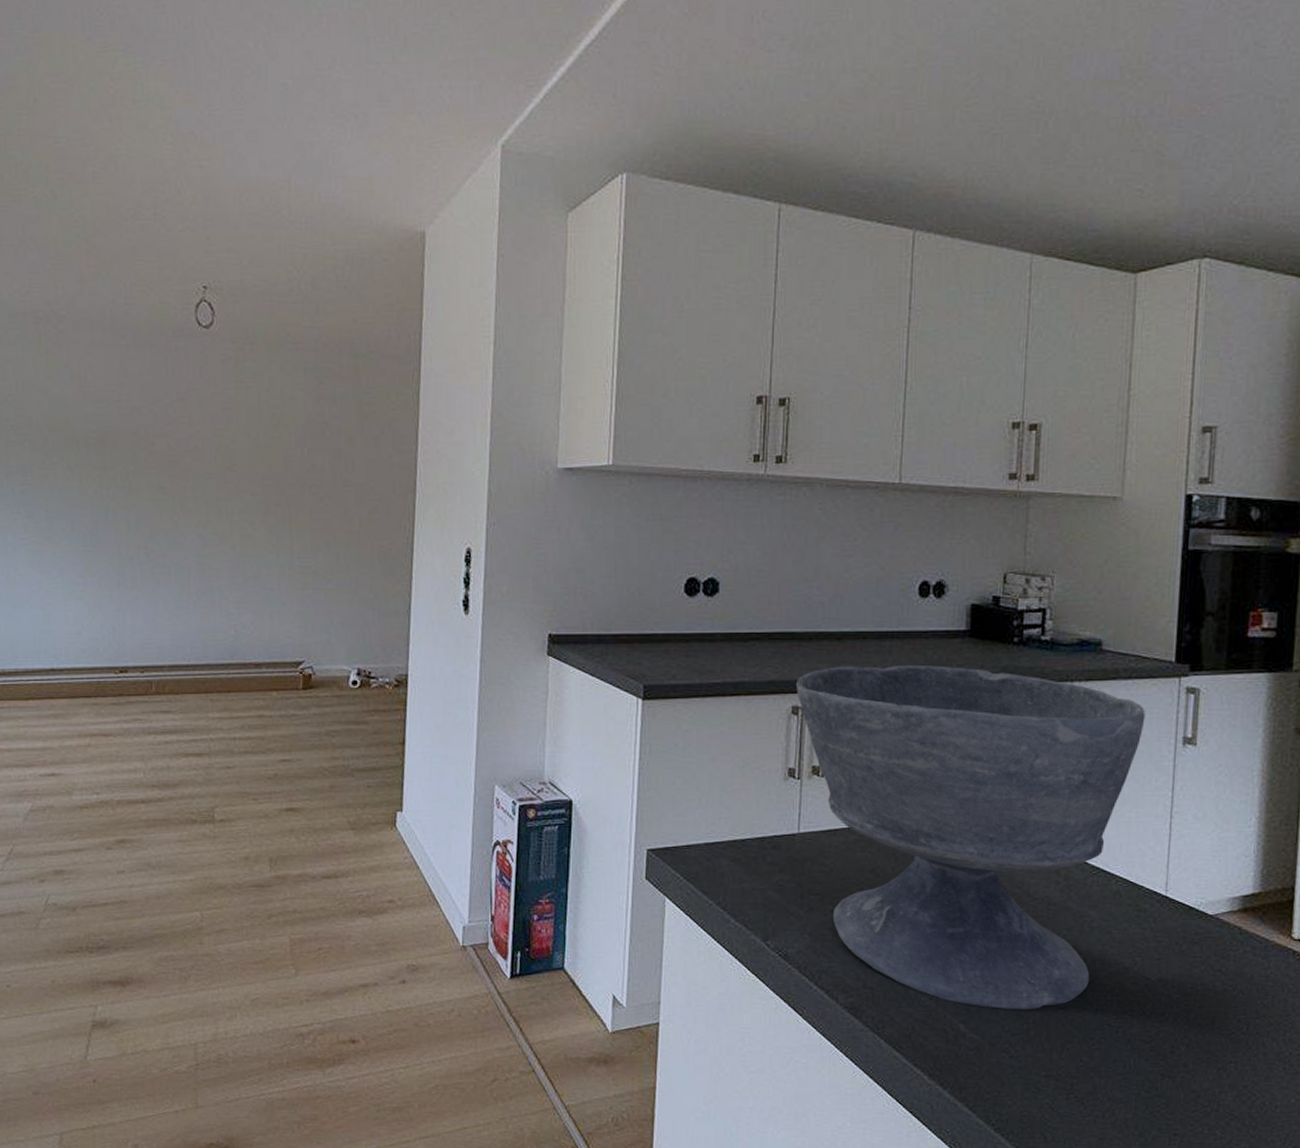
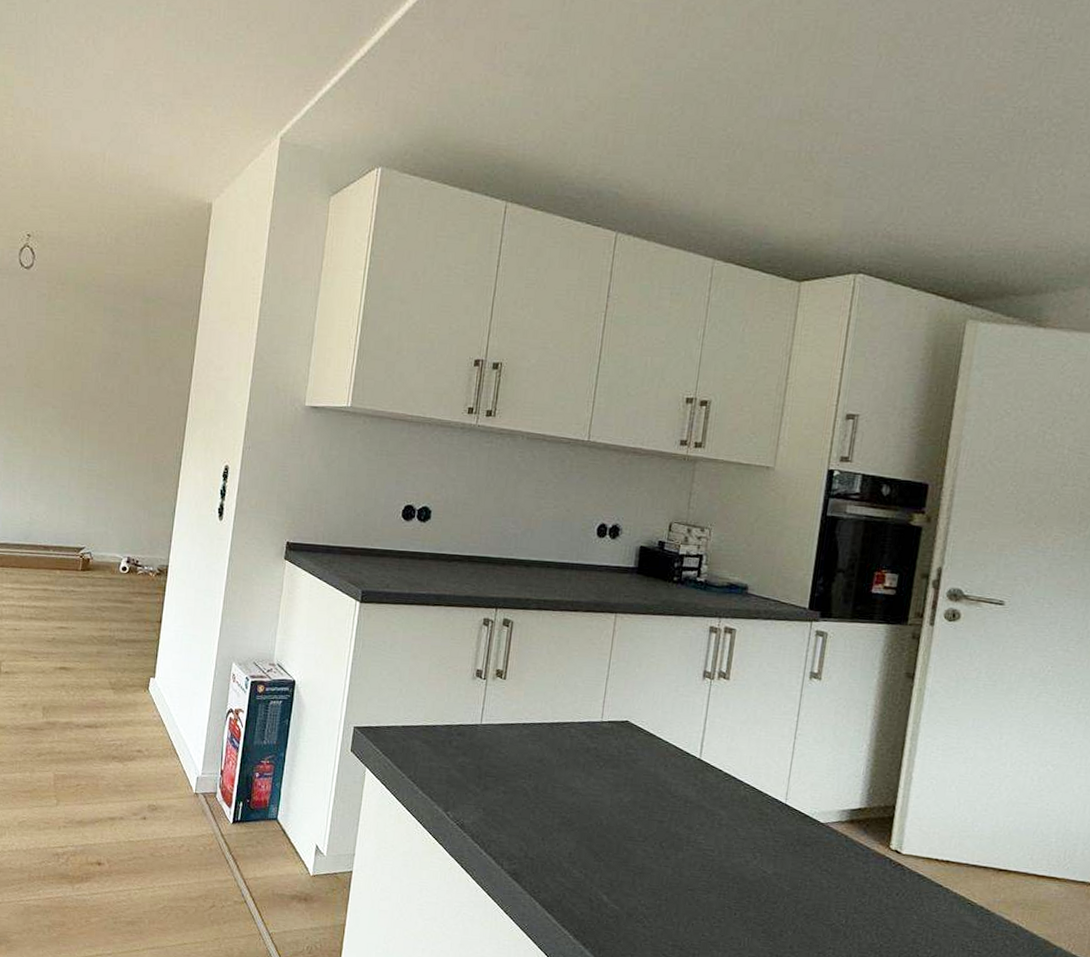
bowl: present [796,664,1146,1009] -> none [488,588,780,889]

